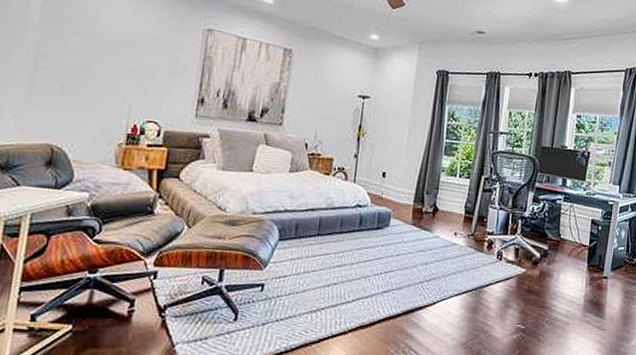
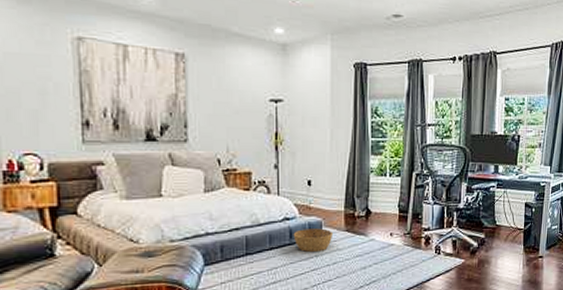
basket: none [362,217,401,241] -> present [293,228,334,252]

